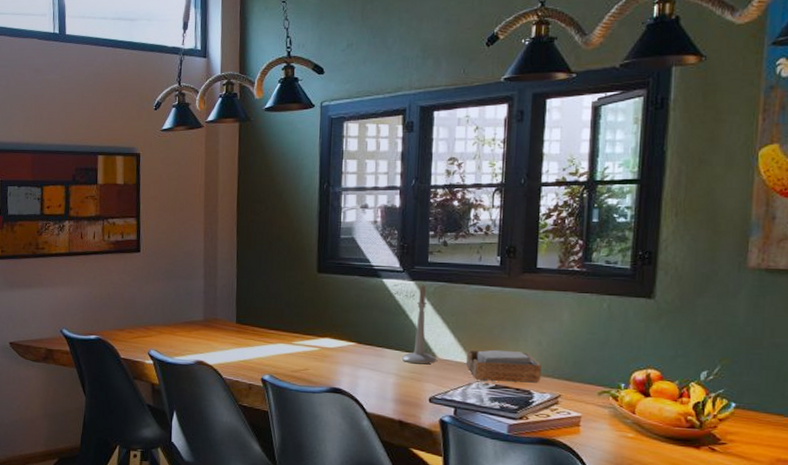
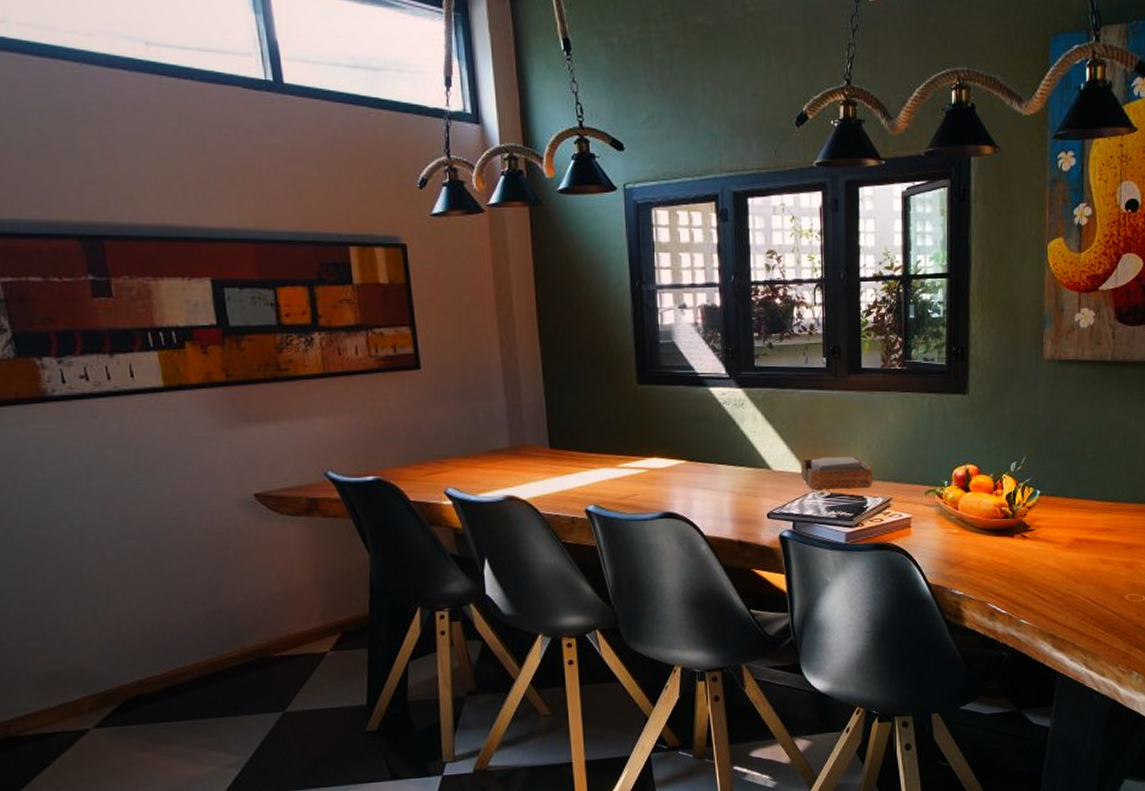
candlestick: present [401,284,437,364] -> none [736,391,771,479]

